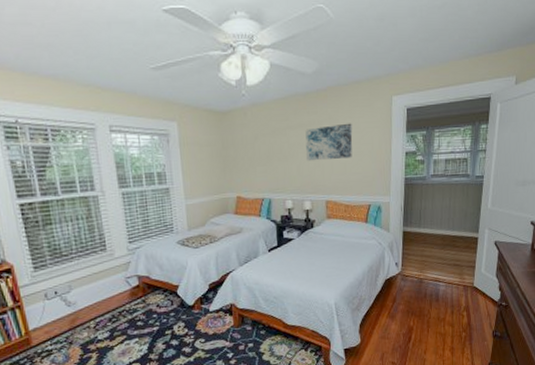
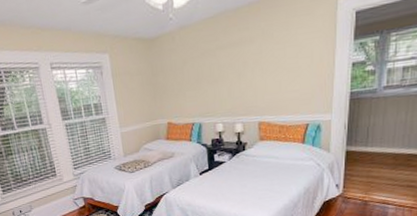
wall art: present [305,123,353,161] -> none [236,36,289,82]

